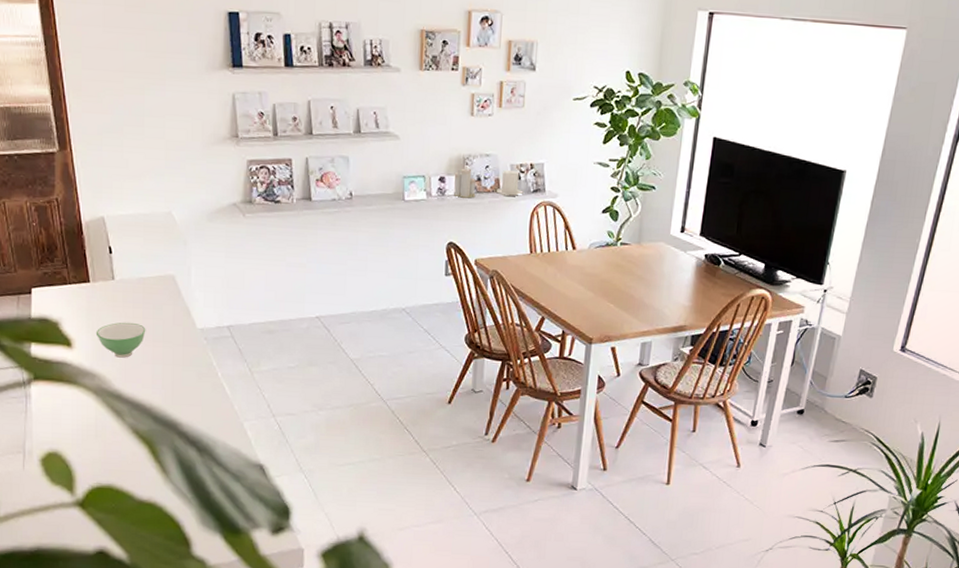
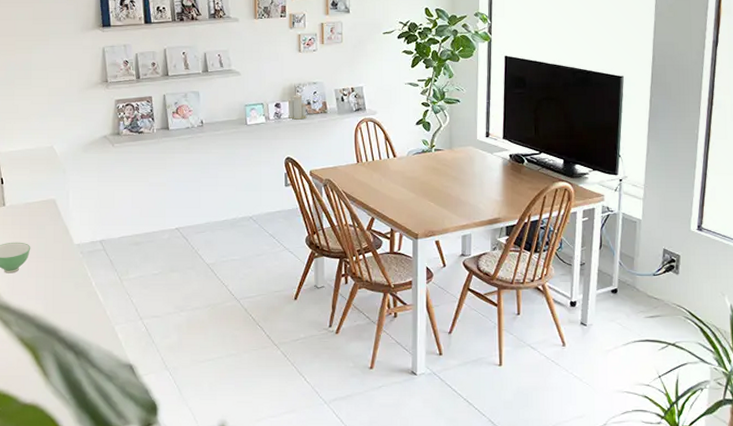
candle: present [496,169,523,197] -> none [324,94,347,116]

